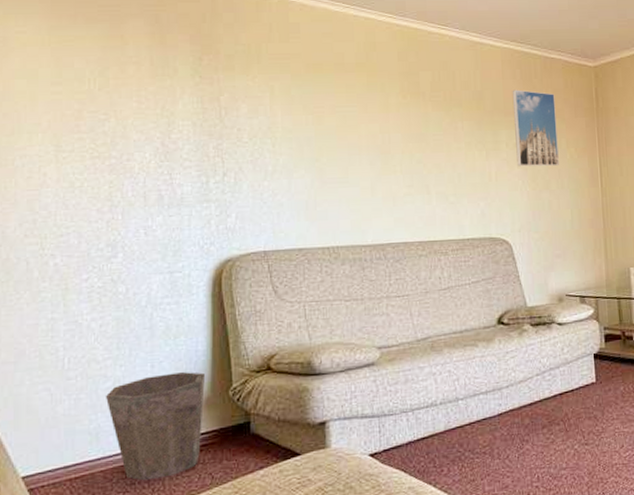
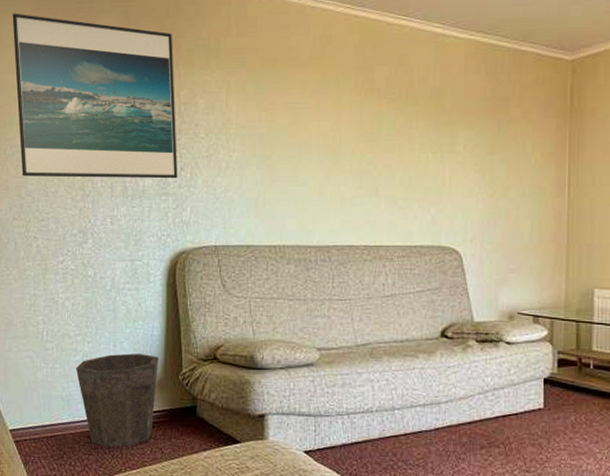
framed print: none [21,15,221,189] -> present [12,13,178,179]
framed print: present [512,89,559,167] -> none [474,86,523,173]

